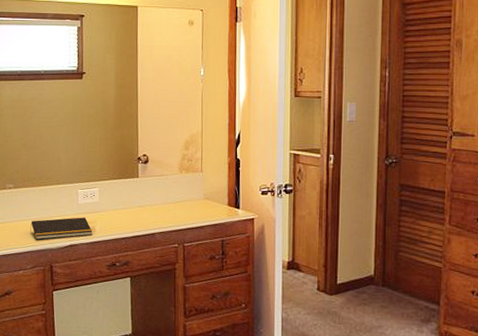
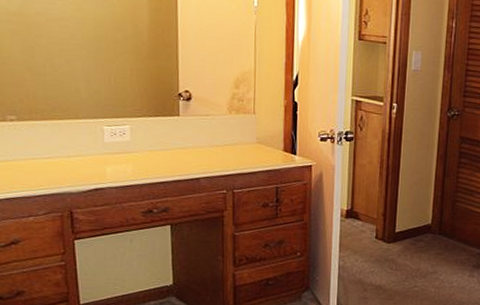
notepad: present [30,217,93,240] -> none [42,157,124,182]

